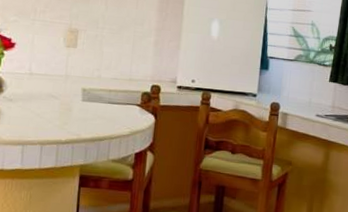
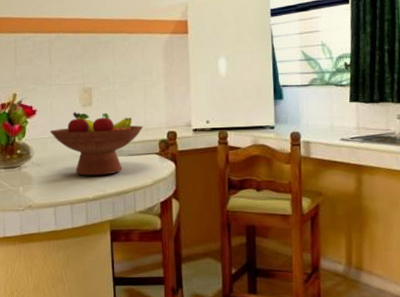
fruit bowl: none [28,51,128,120] -> present [50,111,144,176]

